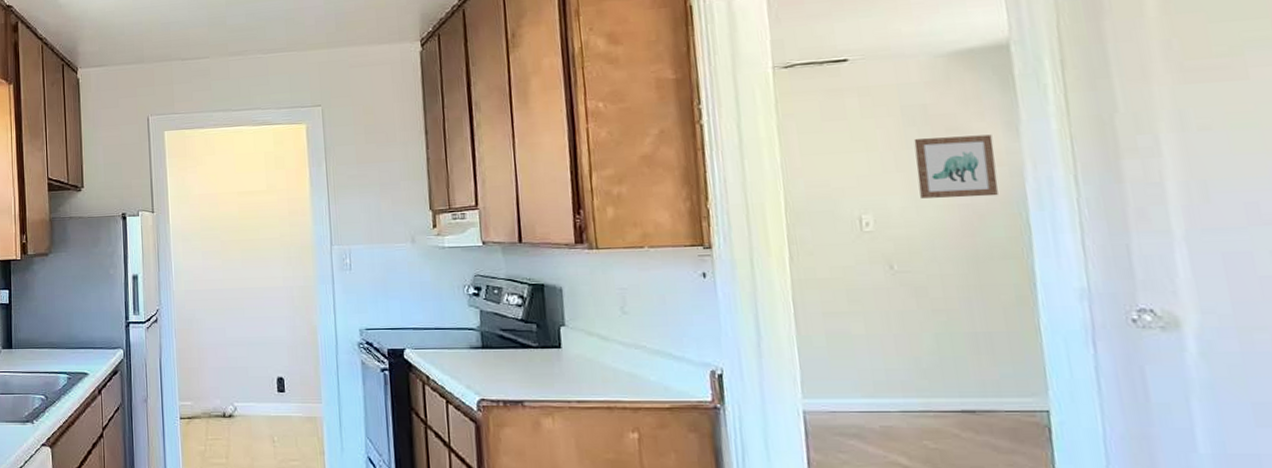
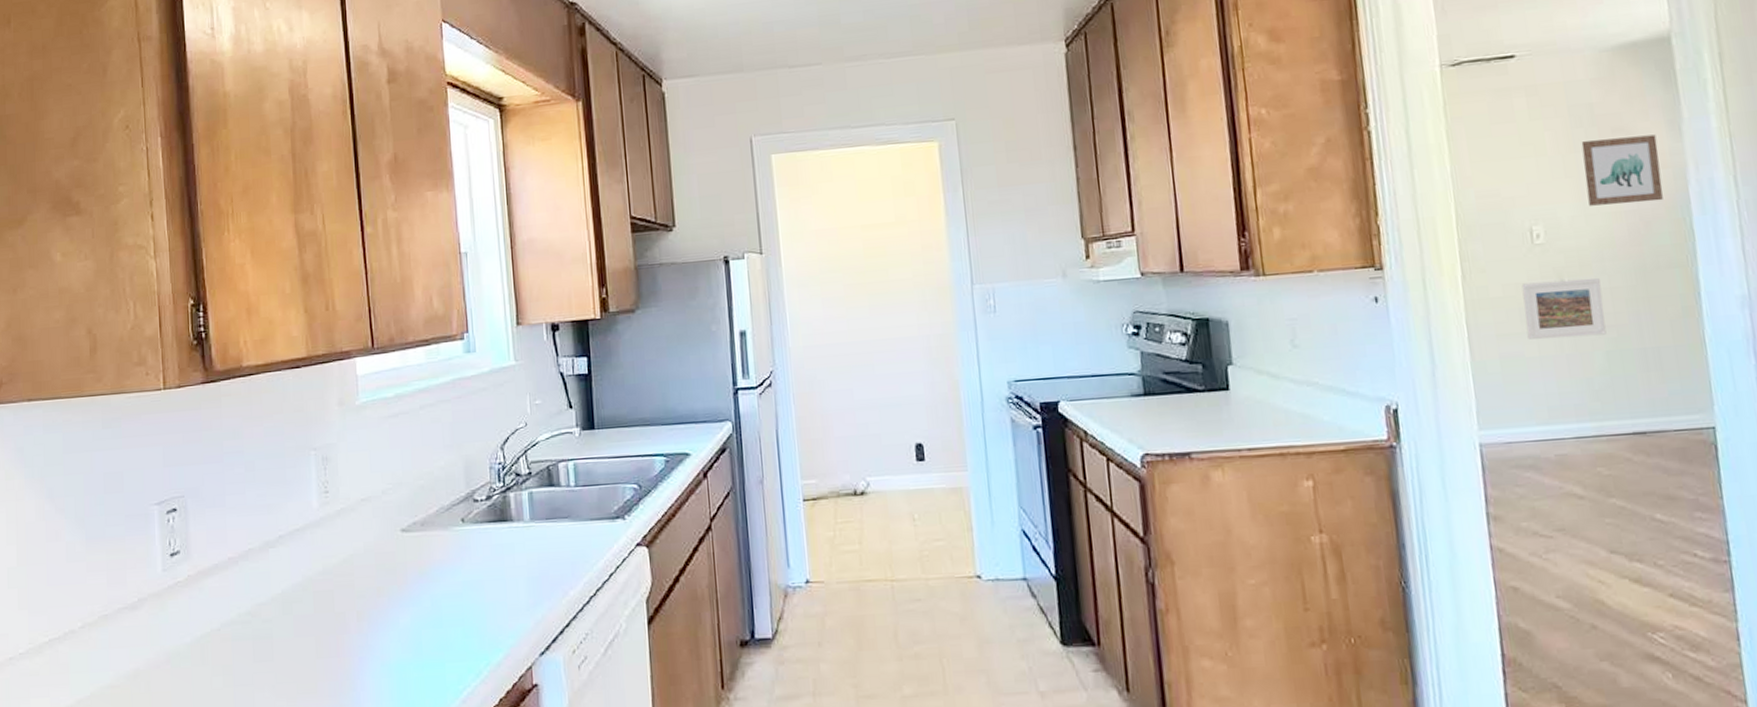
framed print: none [849,265,936,319] -> present [1521,278,1607,340]

